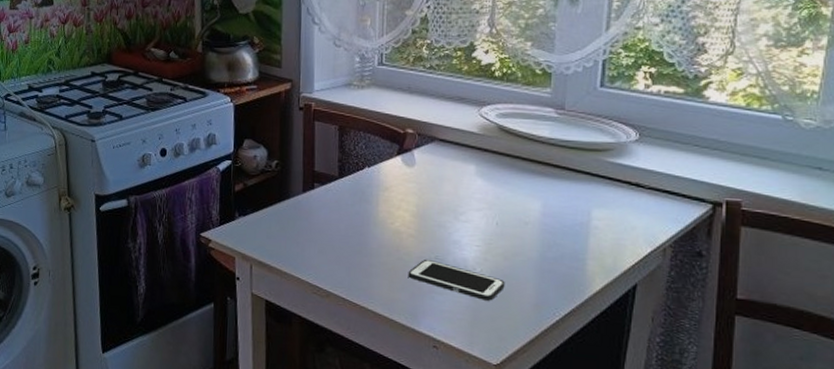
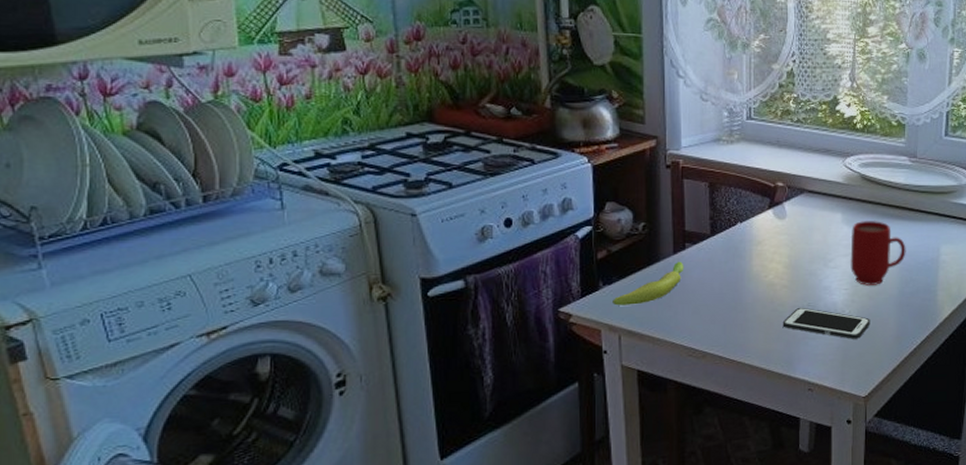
banana: none [246,200,312,238] -> present [613,261,684,306]
mug: none [483,175,549,245] -> present [850,221,906,286]

